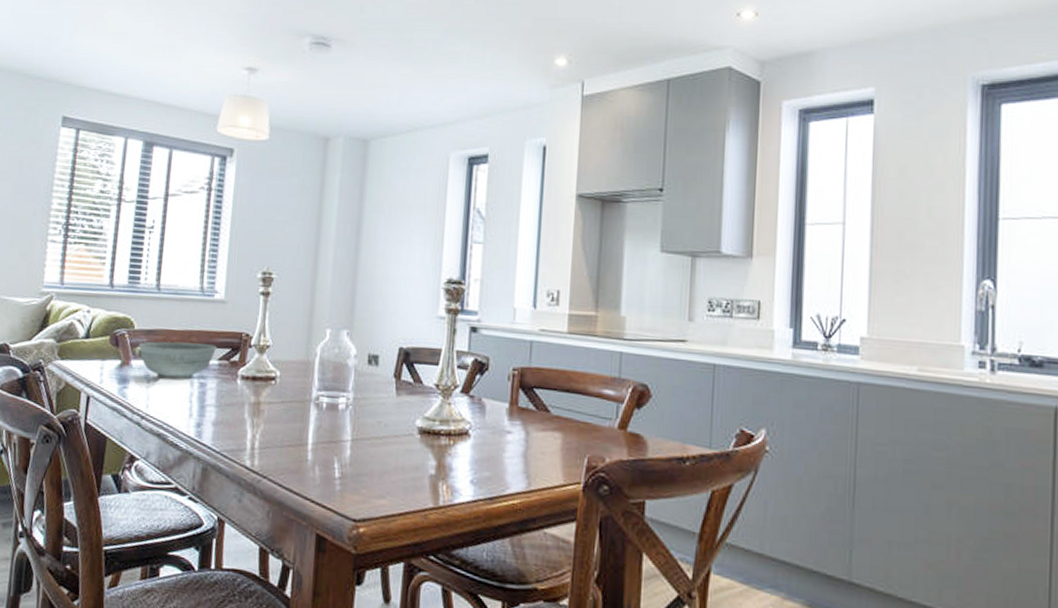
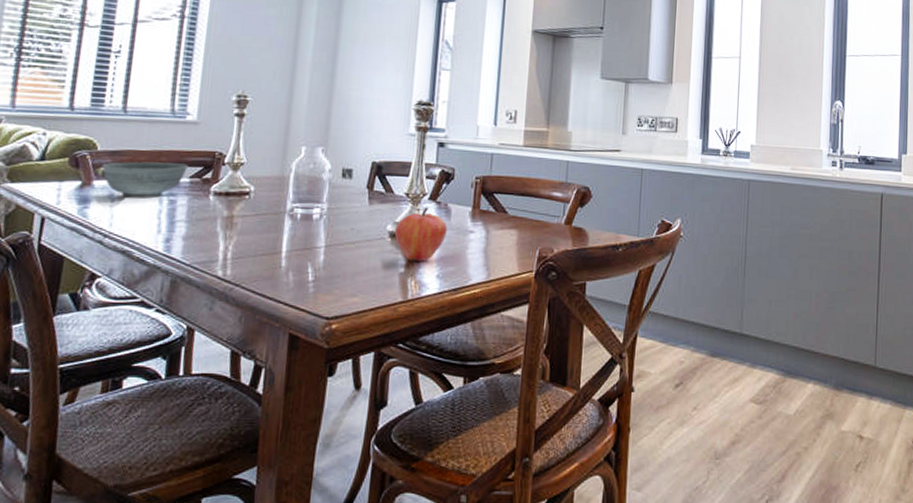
fruit: none [423,400,482,463] -> present [394,206,447,261]

